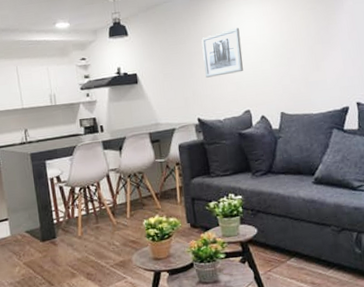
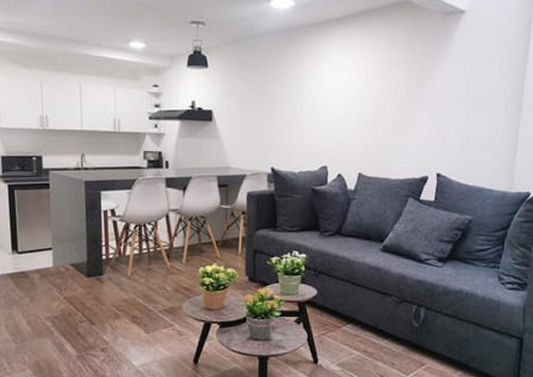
wall art: present [201,27,243,78] -> none [286,76,328,126]

